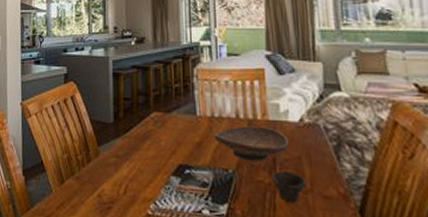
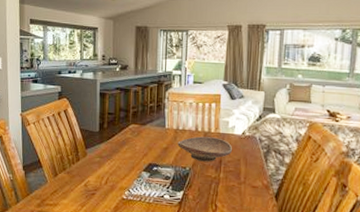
cup: present [272,171,307,202] -> none [217,169,242,190]

